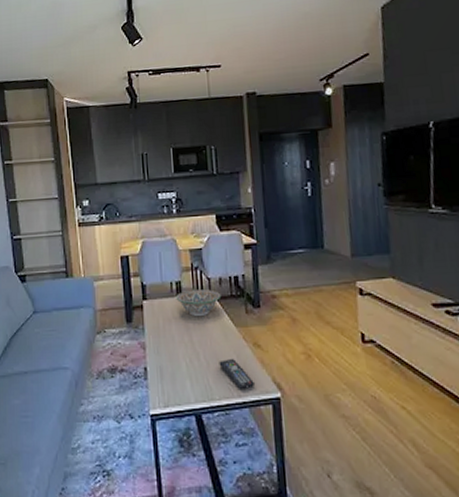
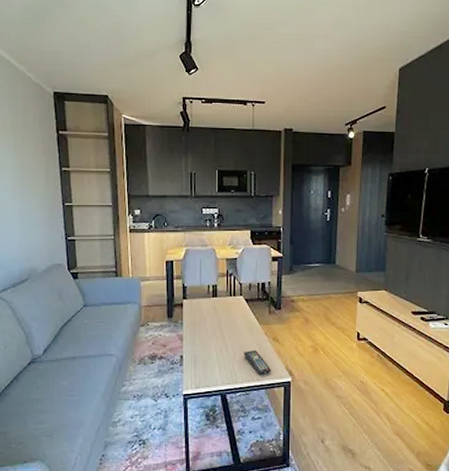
decorative bowl: present [176,289,222,316] -> none [212,293,250,314]

